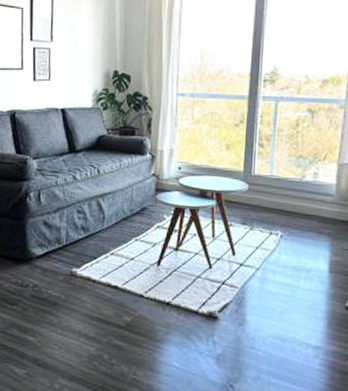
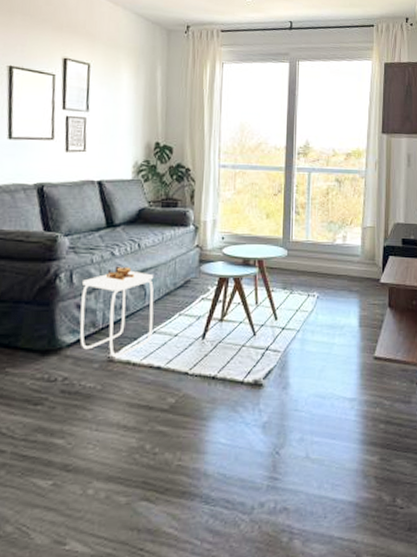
side table: none [46,189,112,274] -> present [80,266,154,358]

